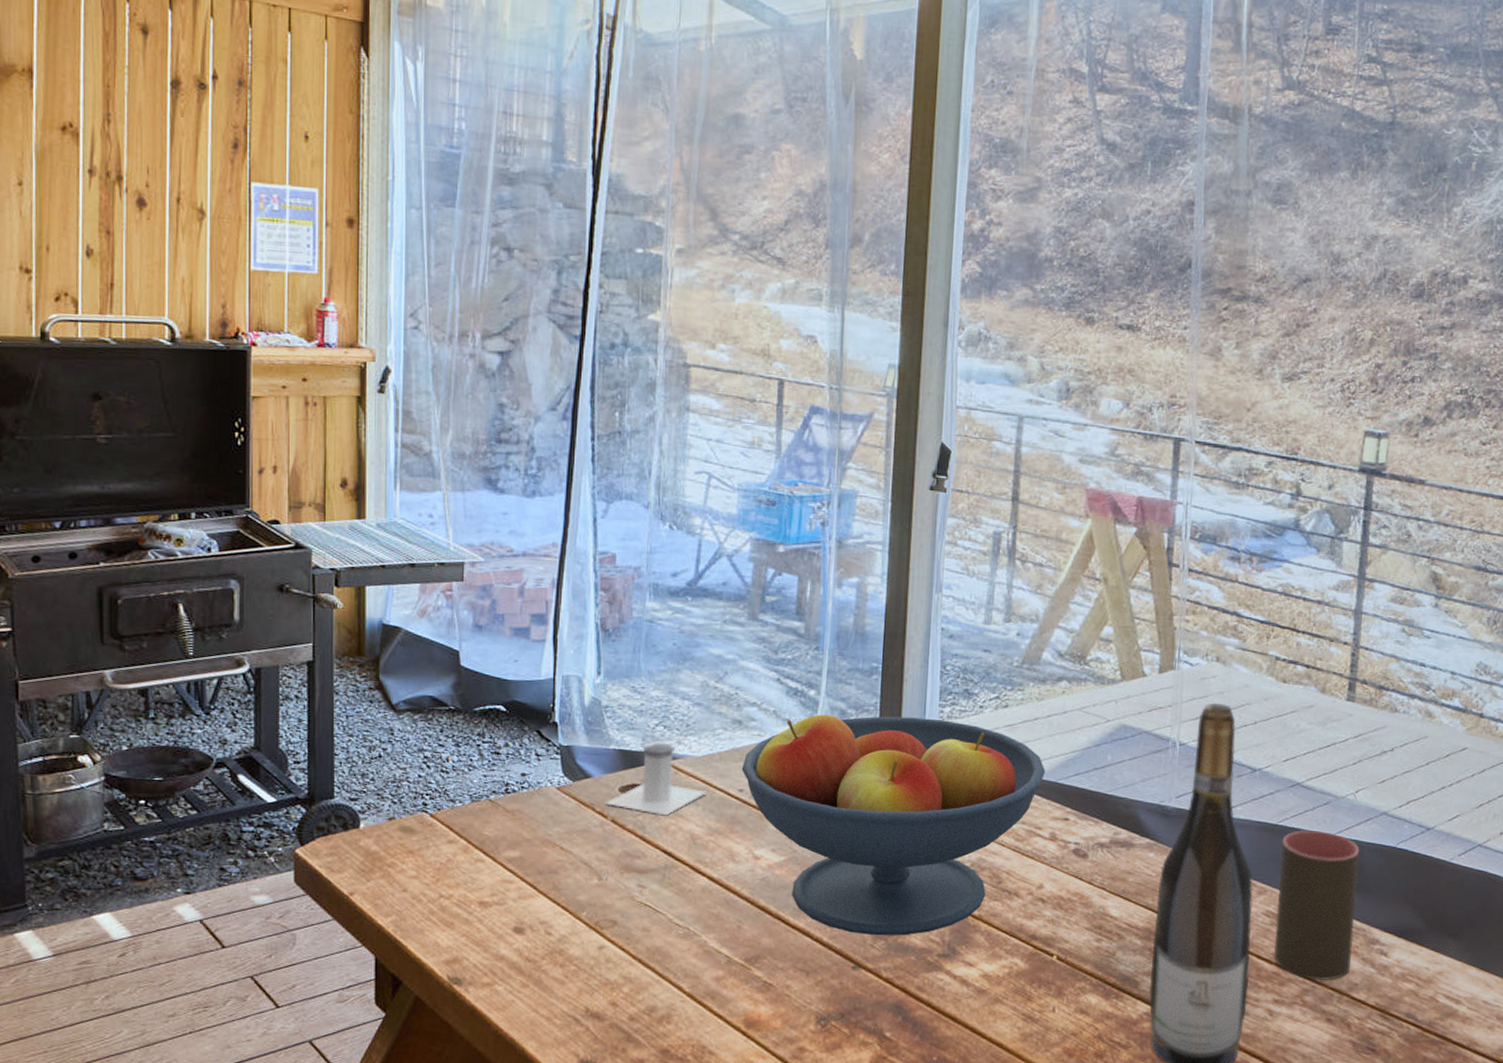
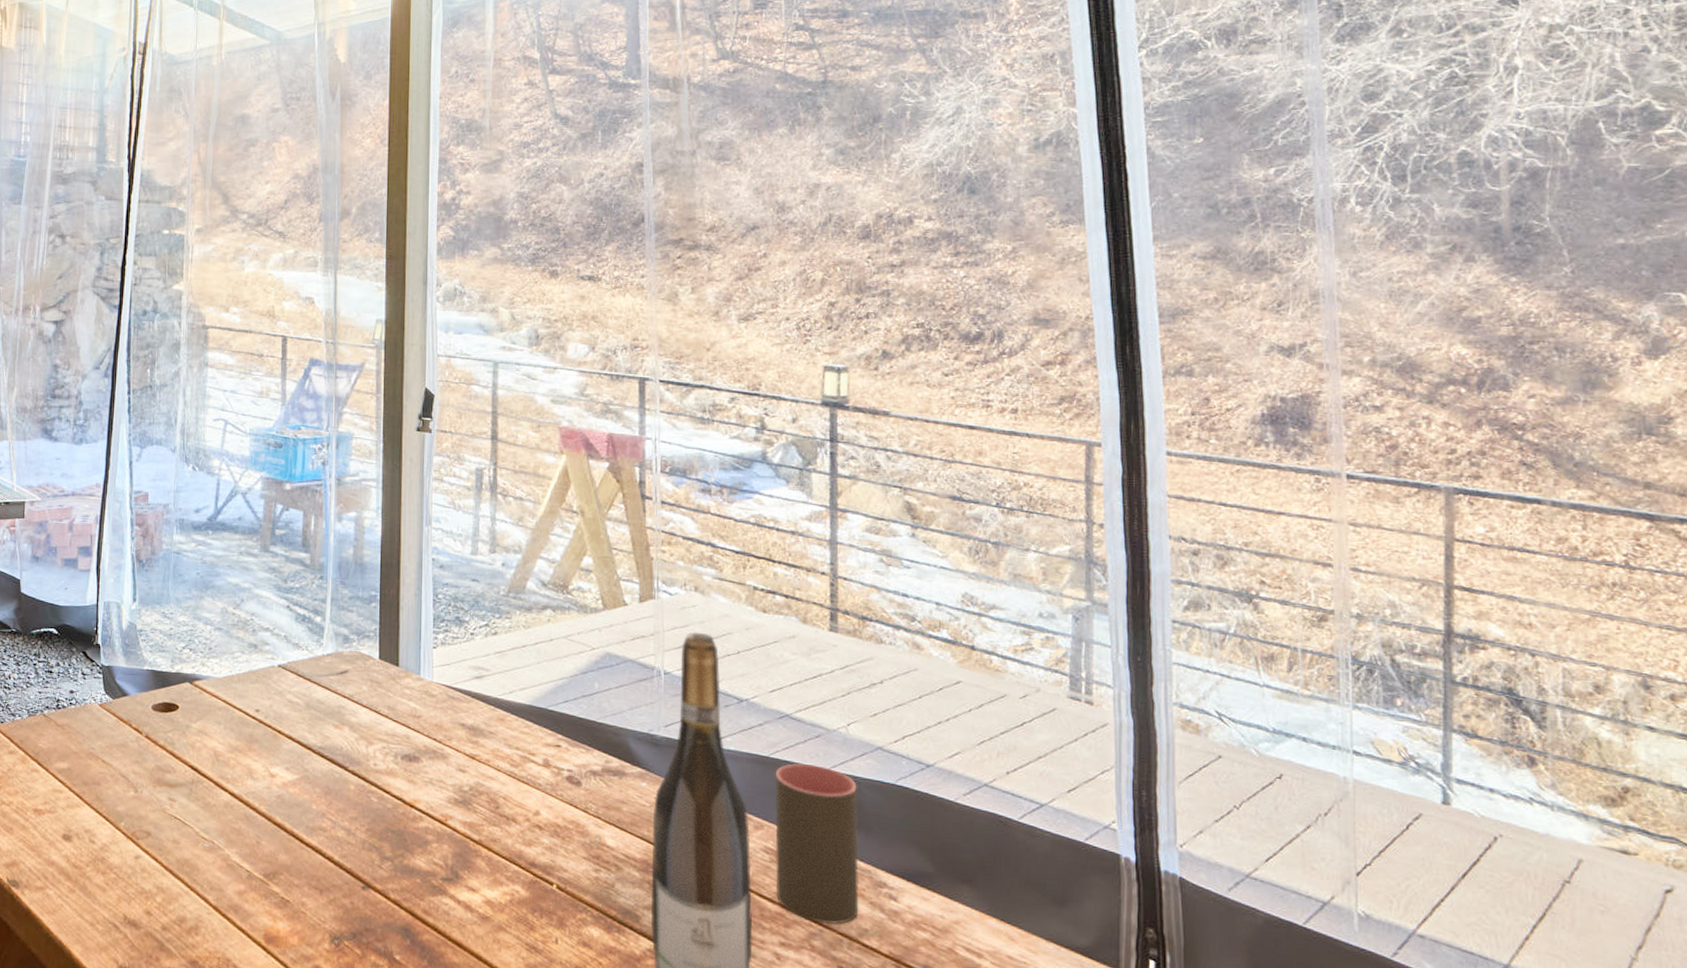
salt shaker: present [604,742,708,816] -> none [140,663,228,733]
fruit bowl: present [741,714,1045,936] -> none [257,640,535,858]

